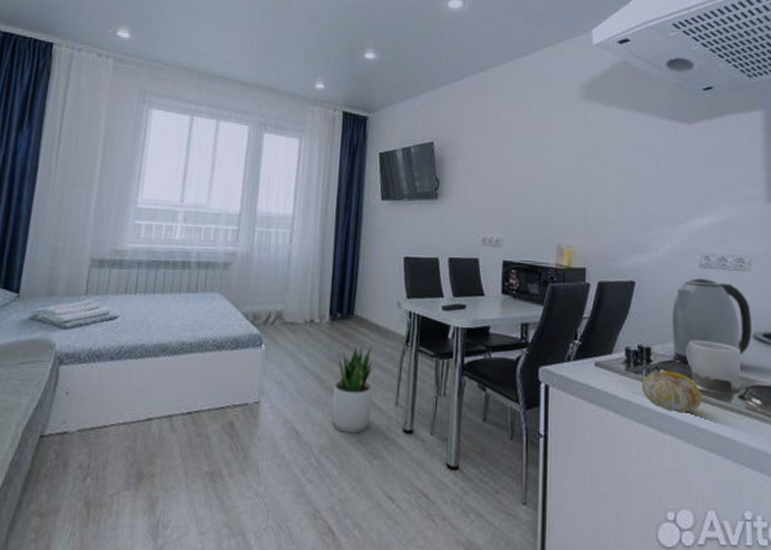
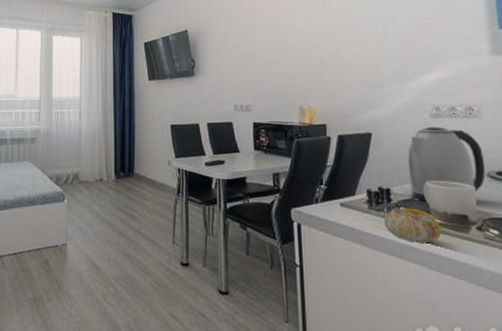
planter: present [331,344,375,433] -> none [122,196,154,266]

